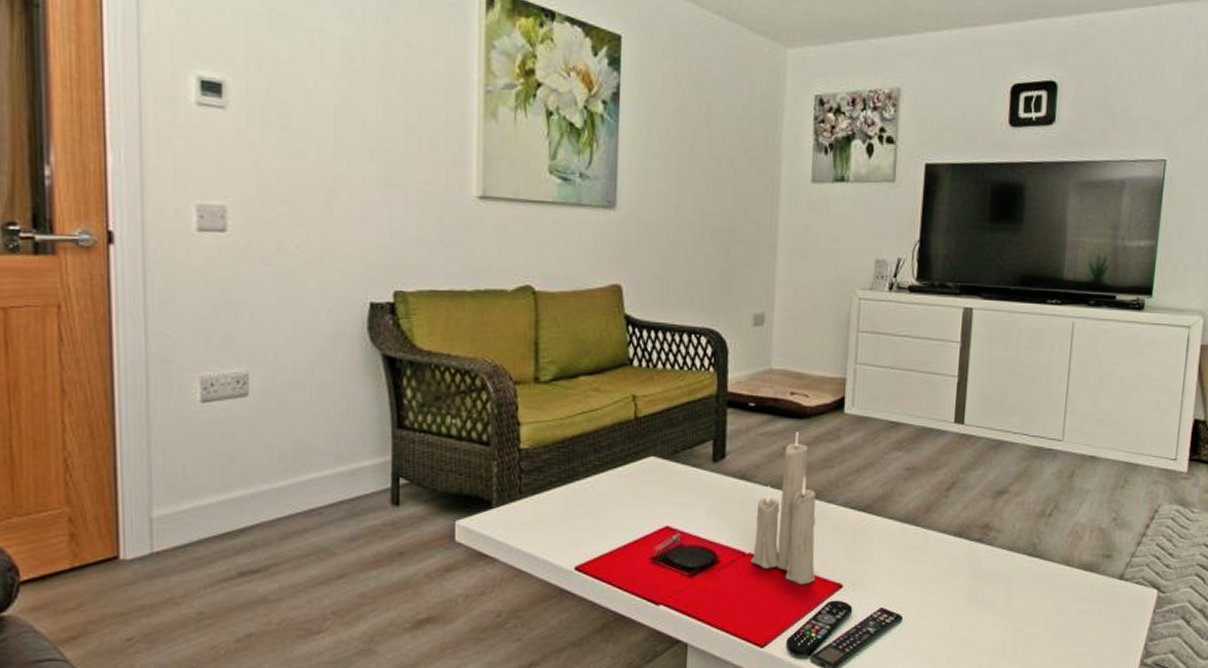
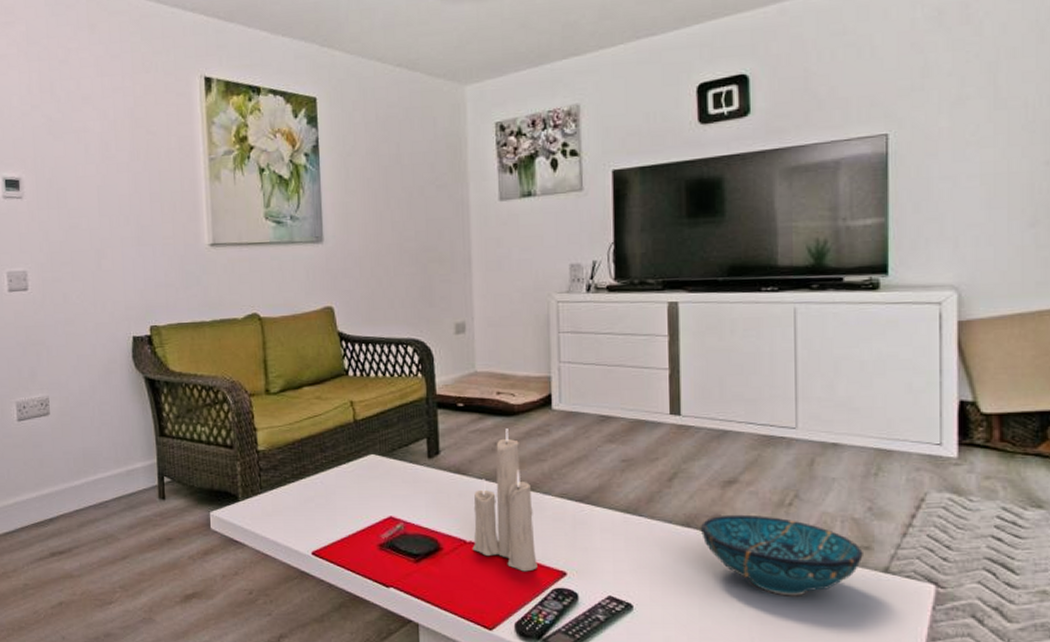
decorative bowl: none [970,524,1105,604] -> present [700,514,863,596]

